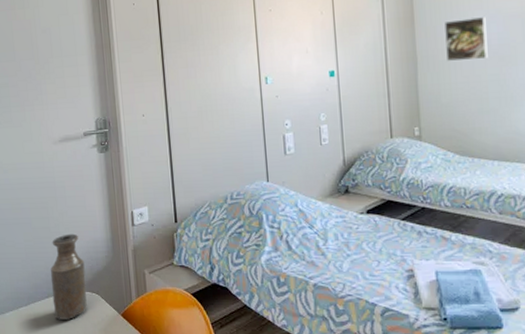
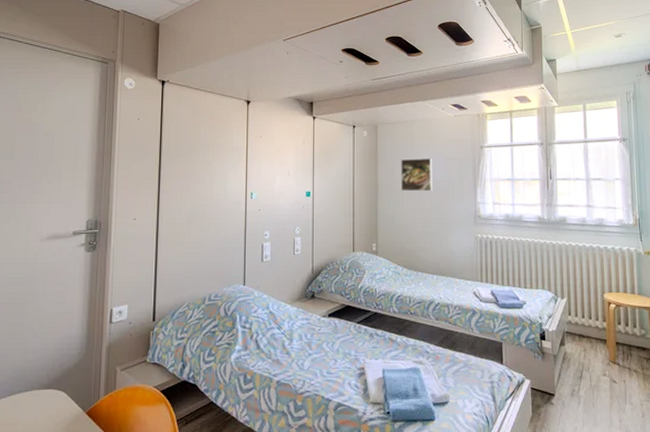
bottle: present [50,233,87,320] -> none [13,330,55,419]

